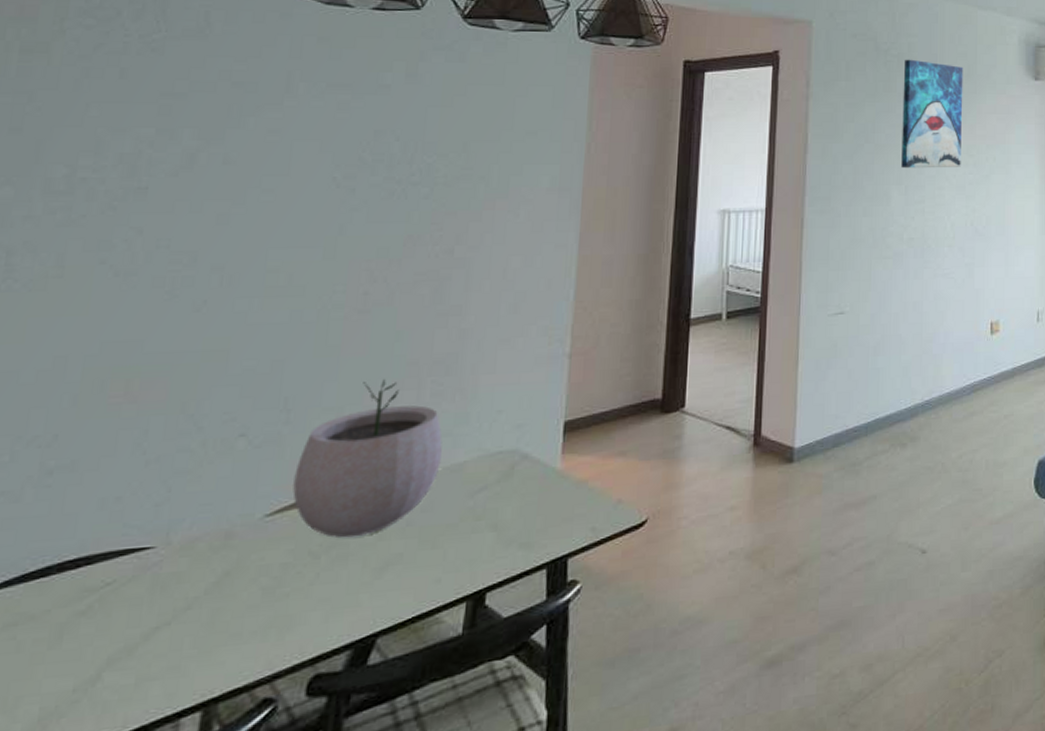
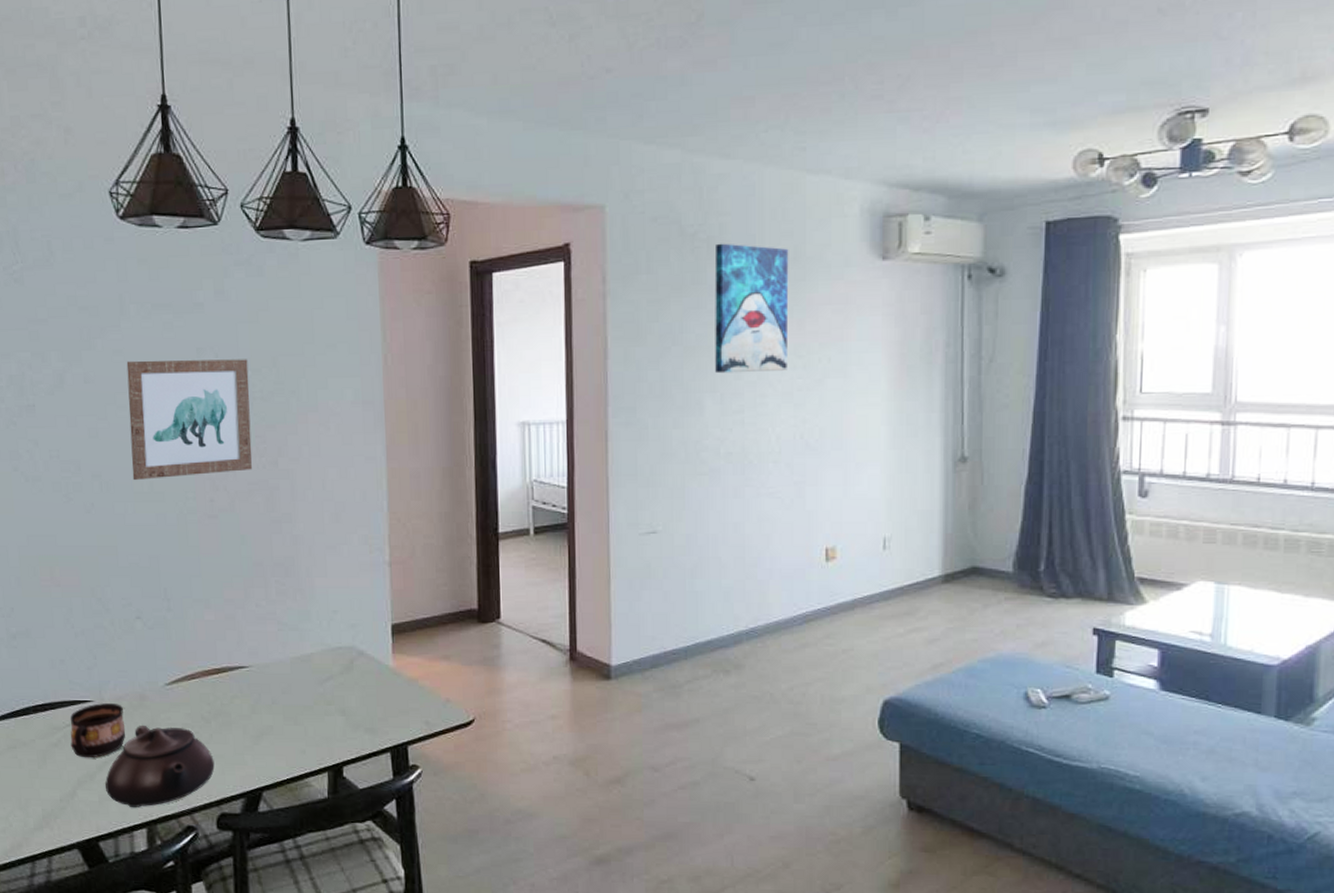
cup: none [107,547,198,626] -> present [70,703,125,758]
teapot: none [149,569,317,685] -> present [105,726,215,807]
wall art: none [266,141,434,272] -> present [126,359,253,480]
plant pot: present [292,379,443,538] -> none [181,577,292,709]

